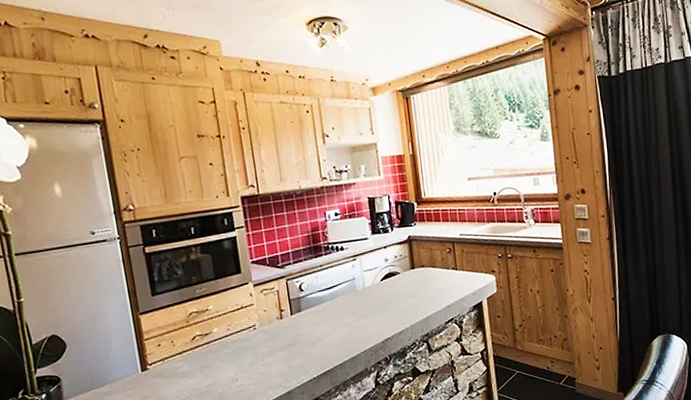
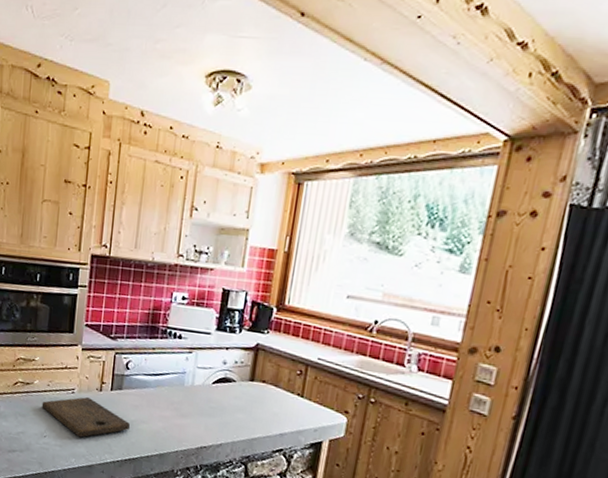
cutting board: none [225,328,317,369] -> present [42,397,130,438]

